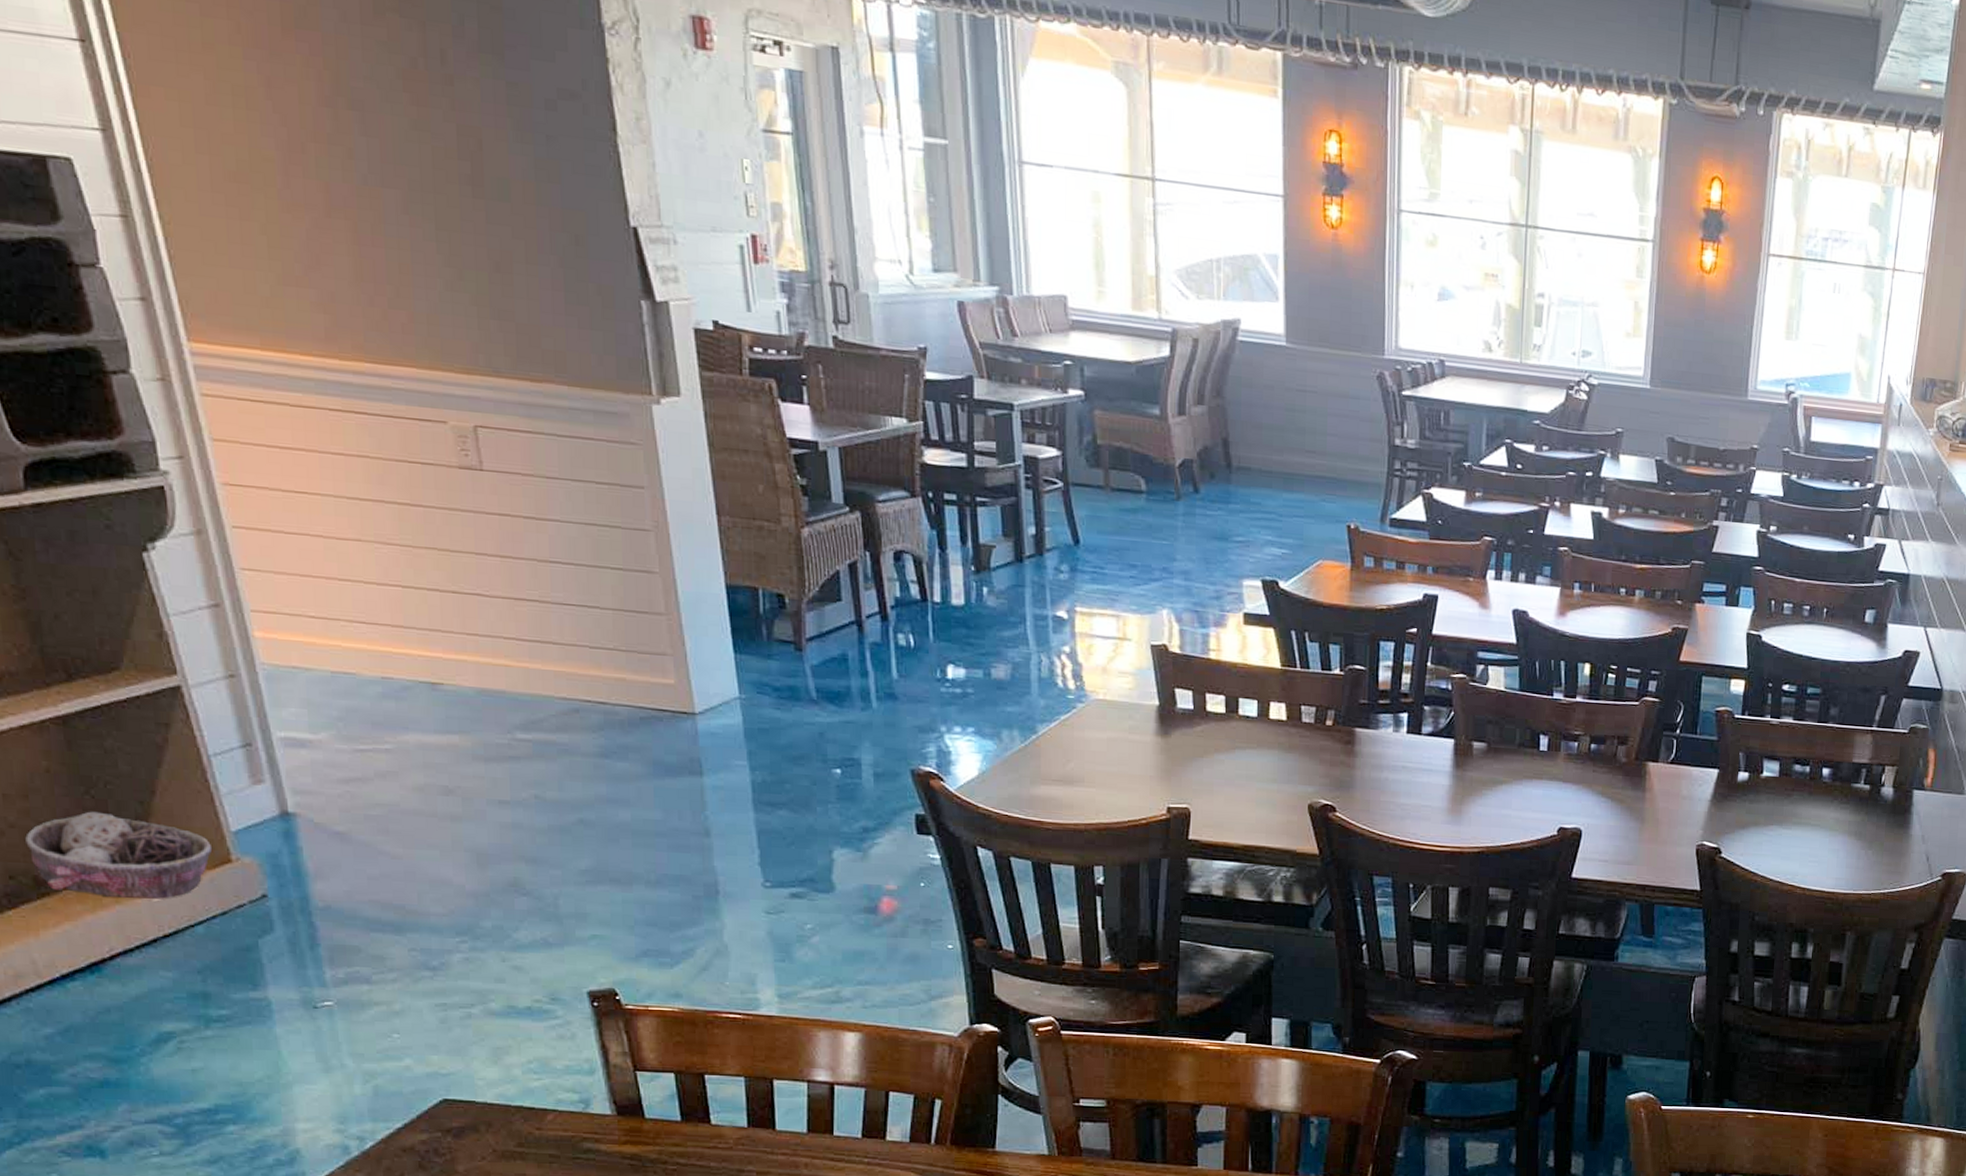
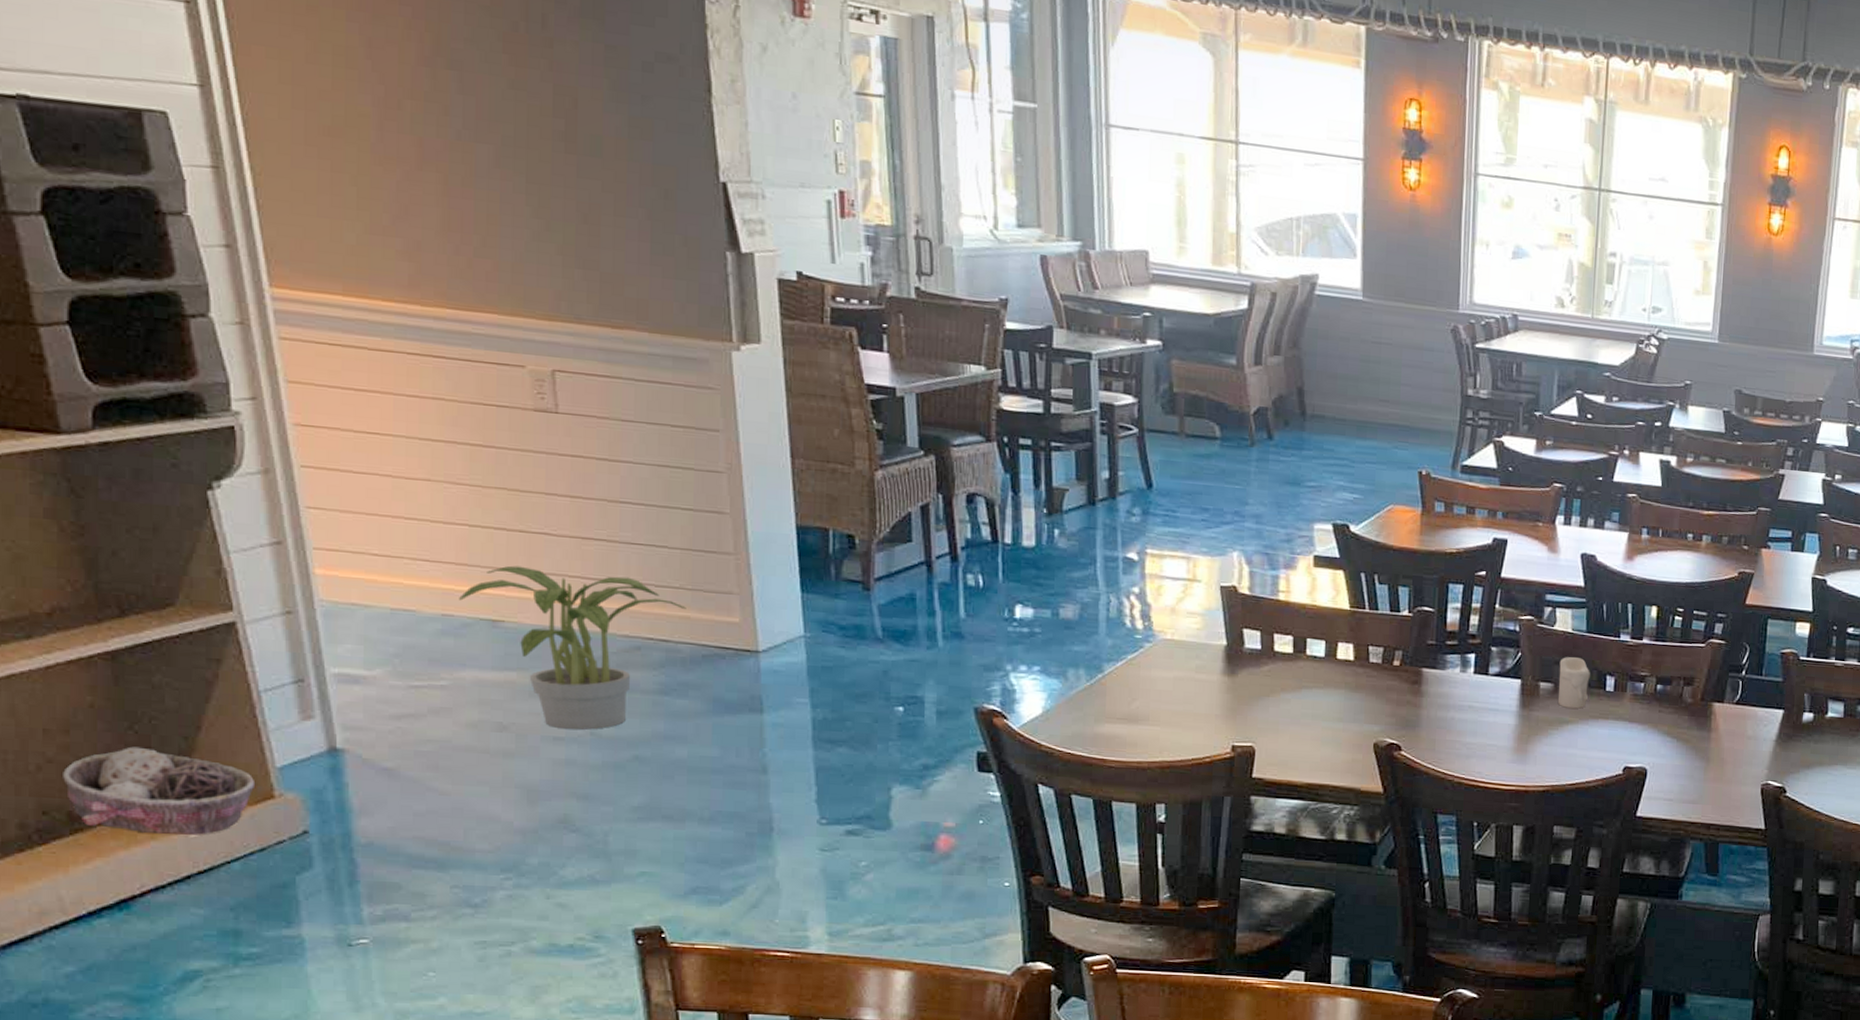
potted plant: none [397,627,621,793] -> present [459,565,686,730]
candle: none [1492,716,1524,769] -> present [1558,657,1590,709]

